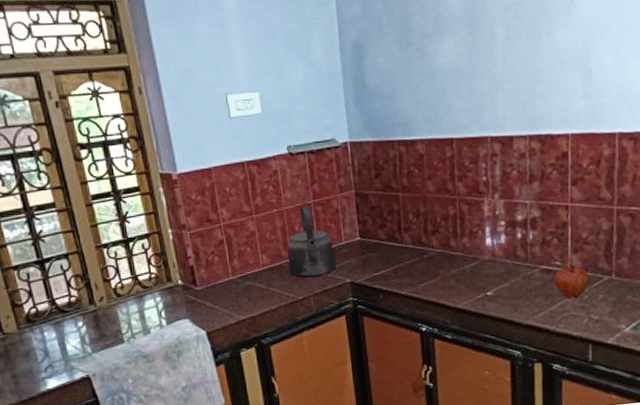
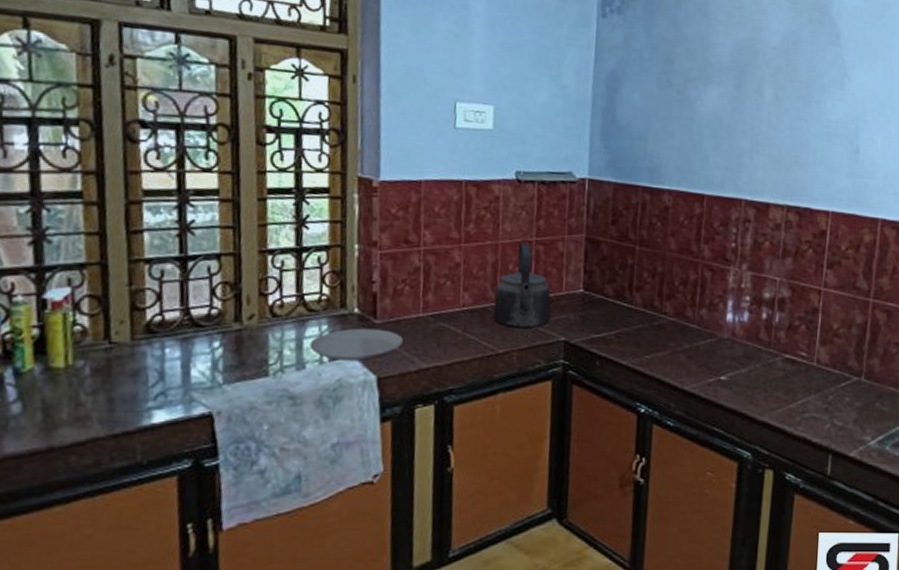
plate: none [150,294,221,323] -> present [309,328,403,361]
fruit: present [553,264,590,299] -> none [797,357,837,398]

